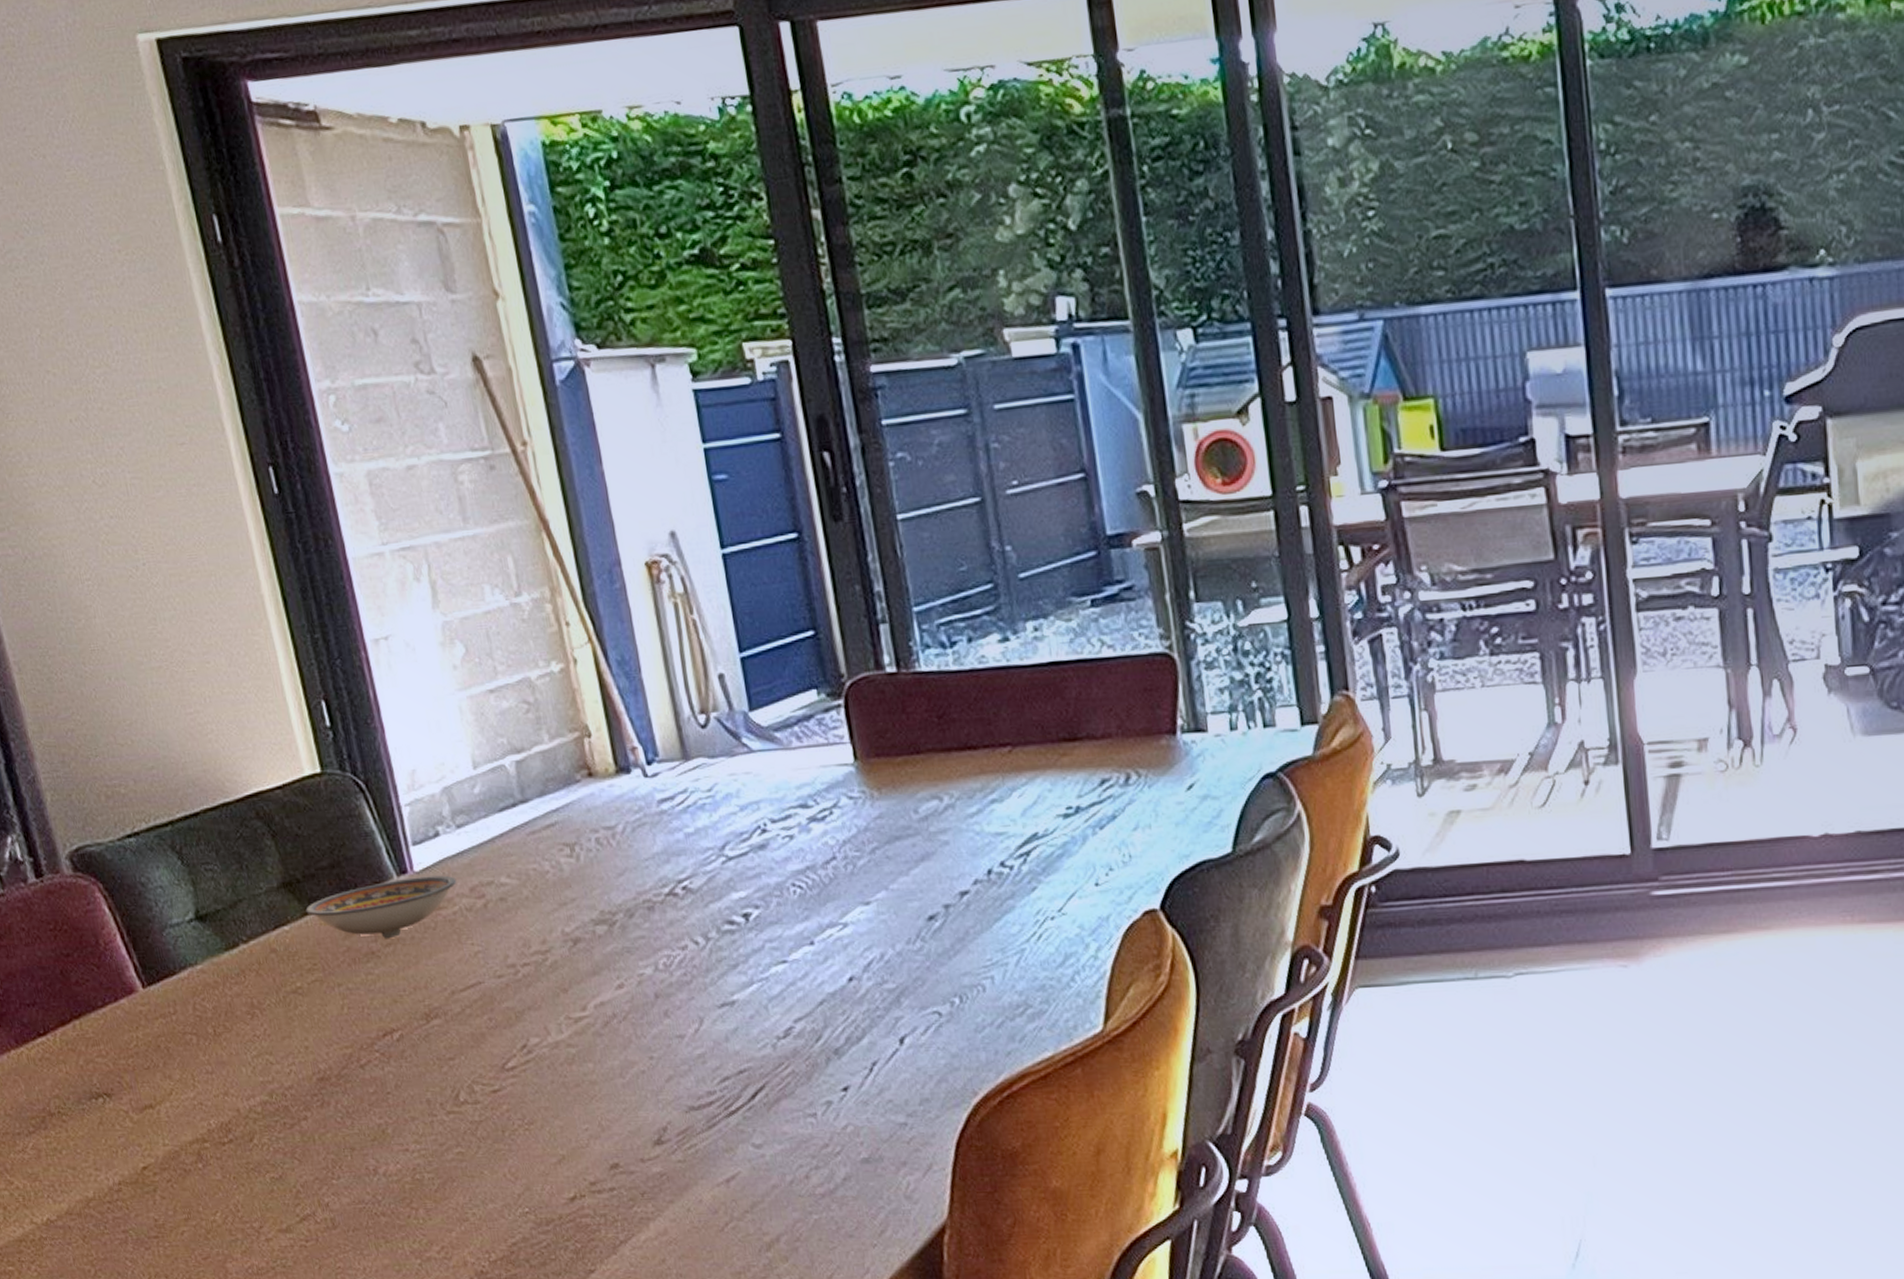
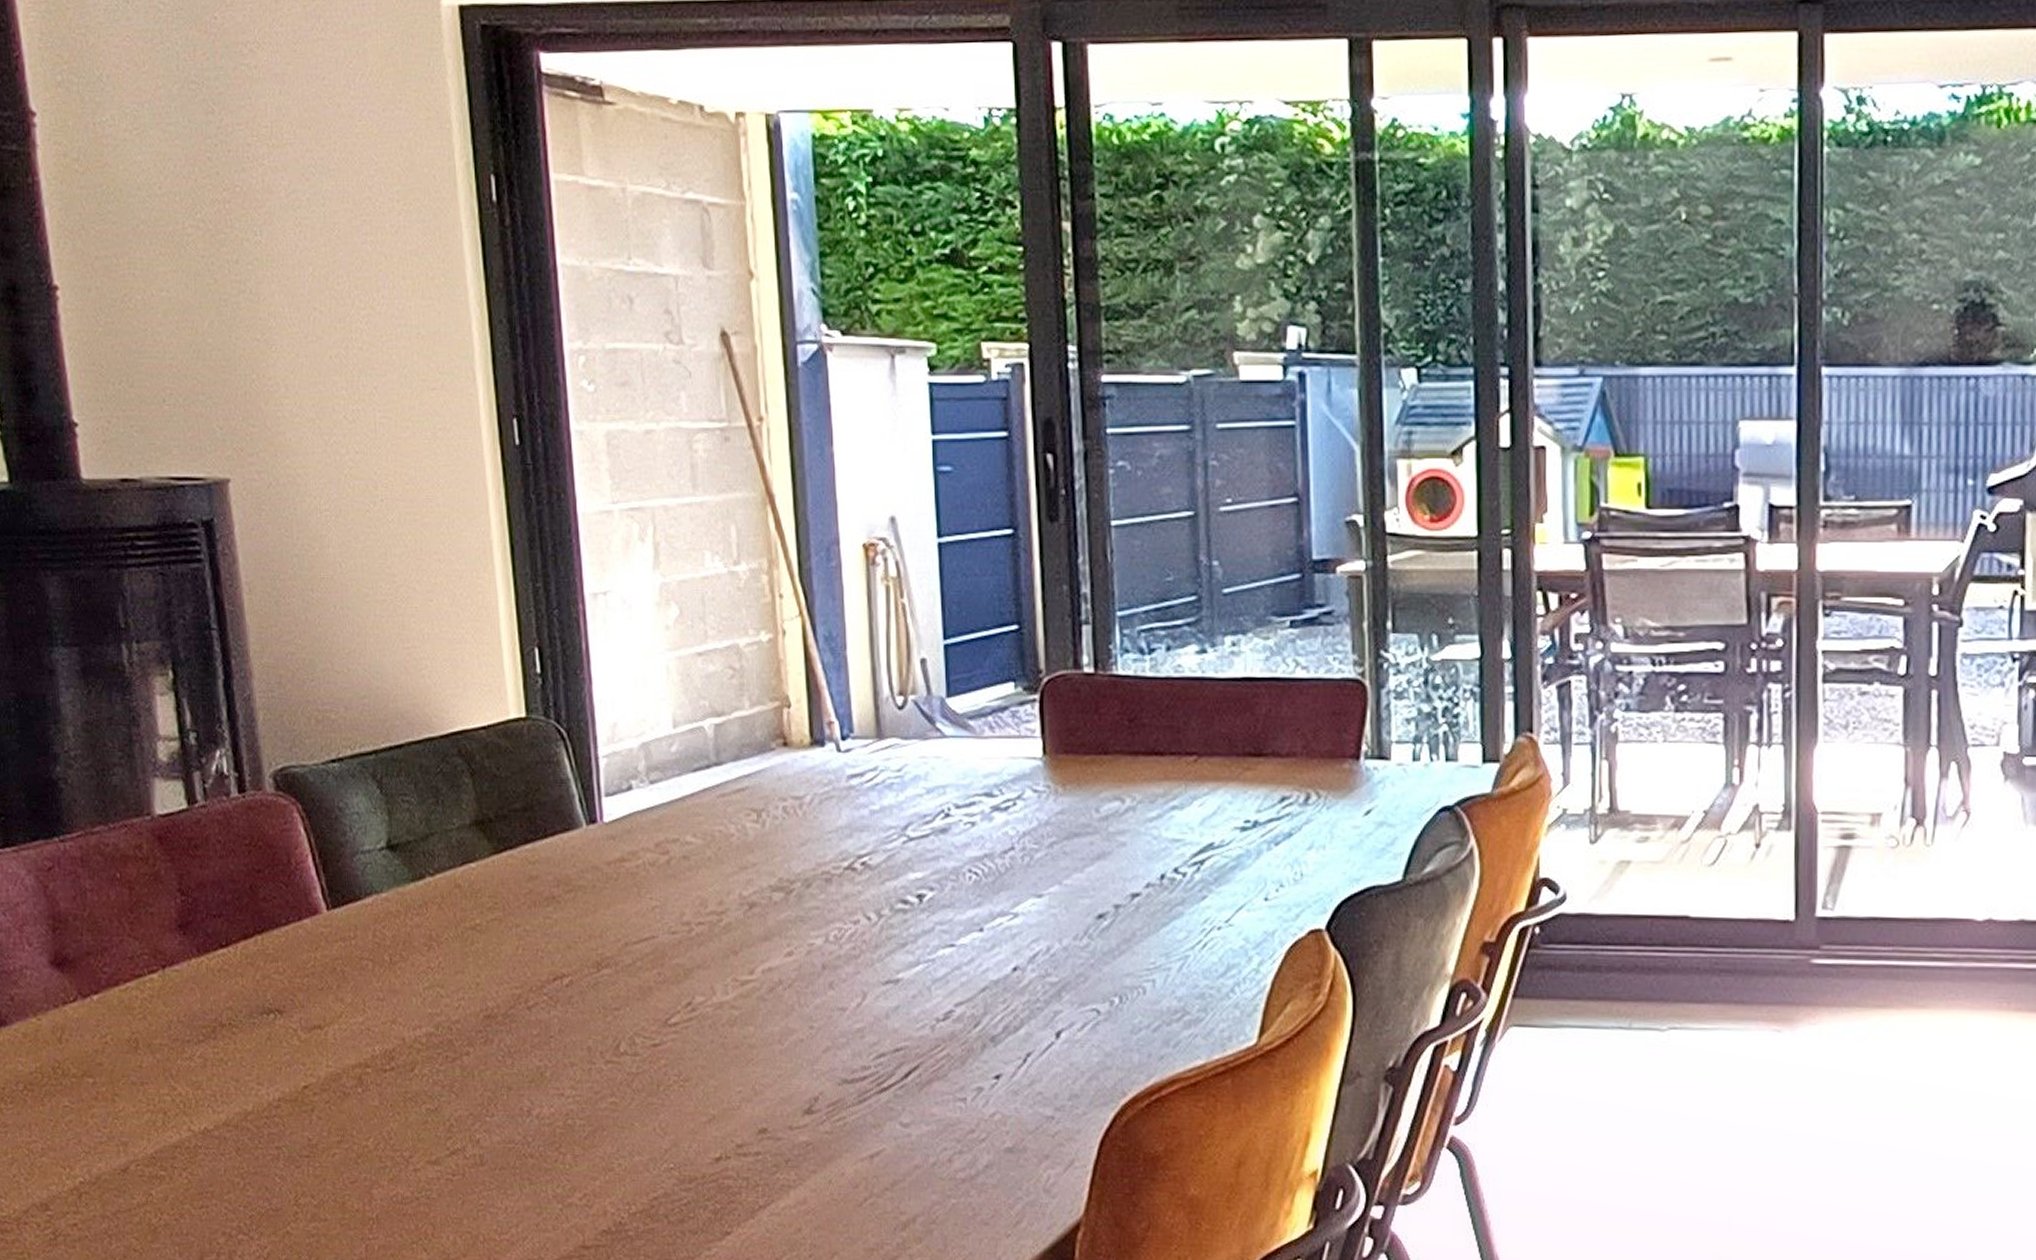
bowl: present [305,875,457,938] -> none [494,827,644,884]

